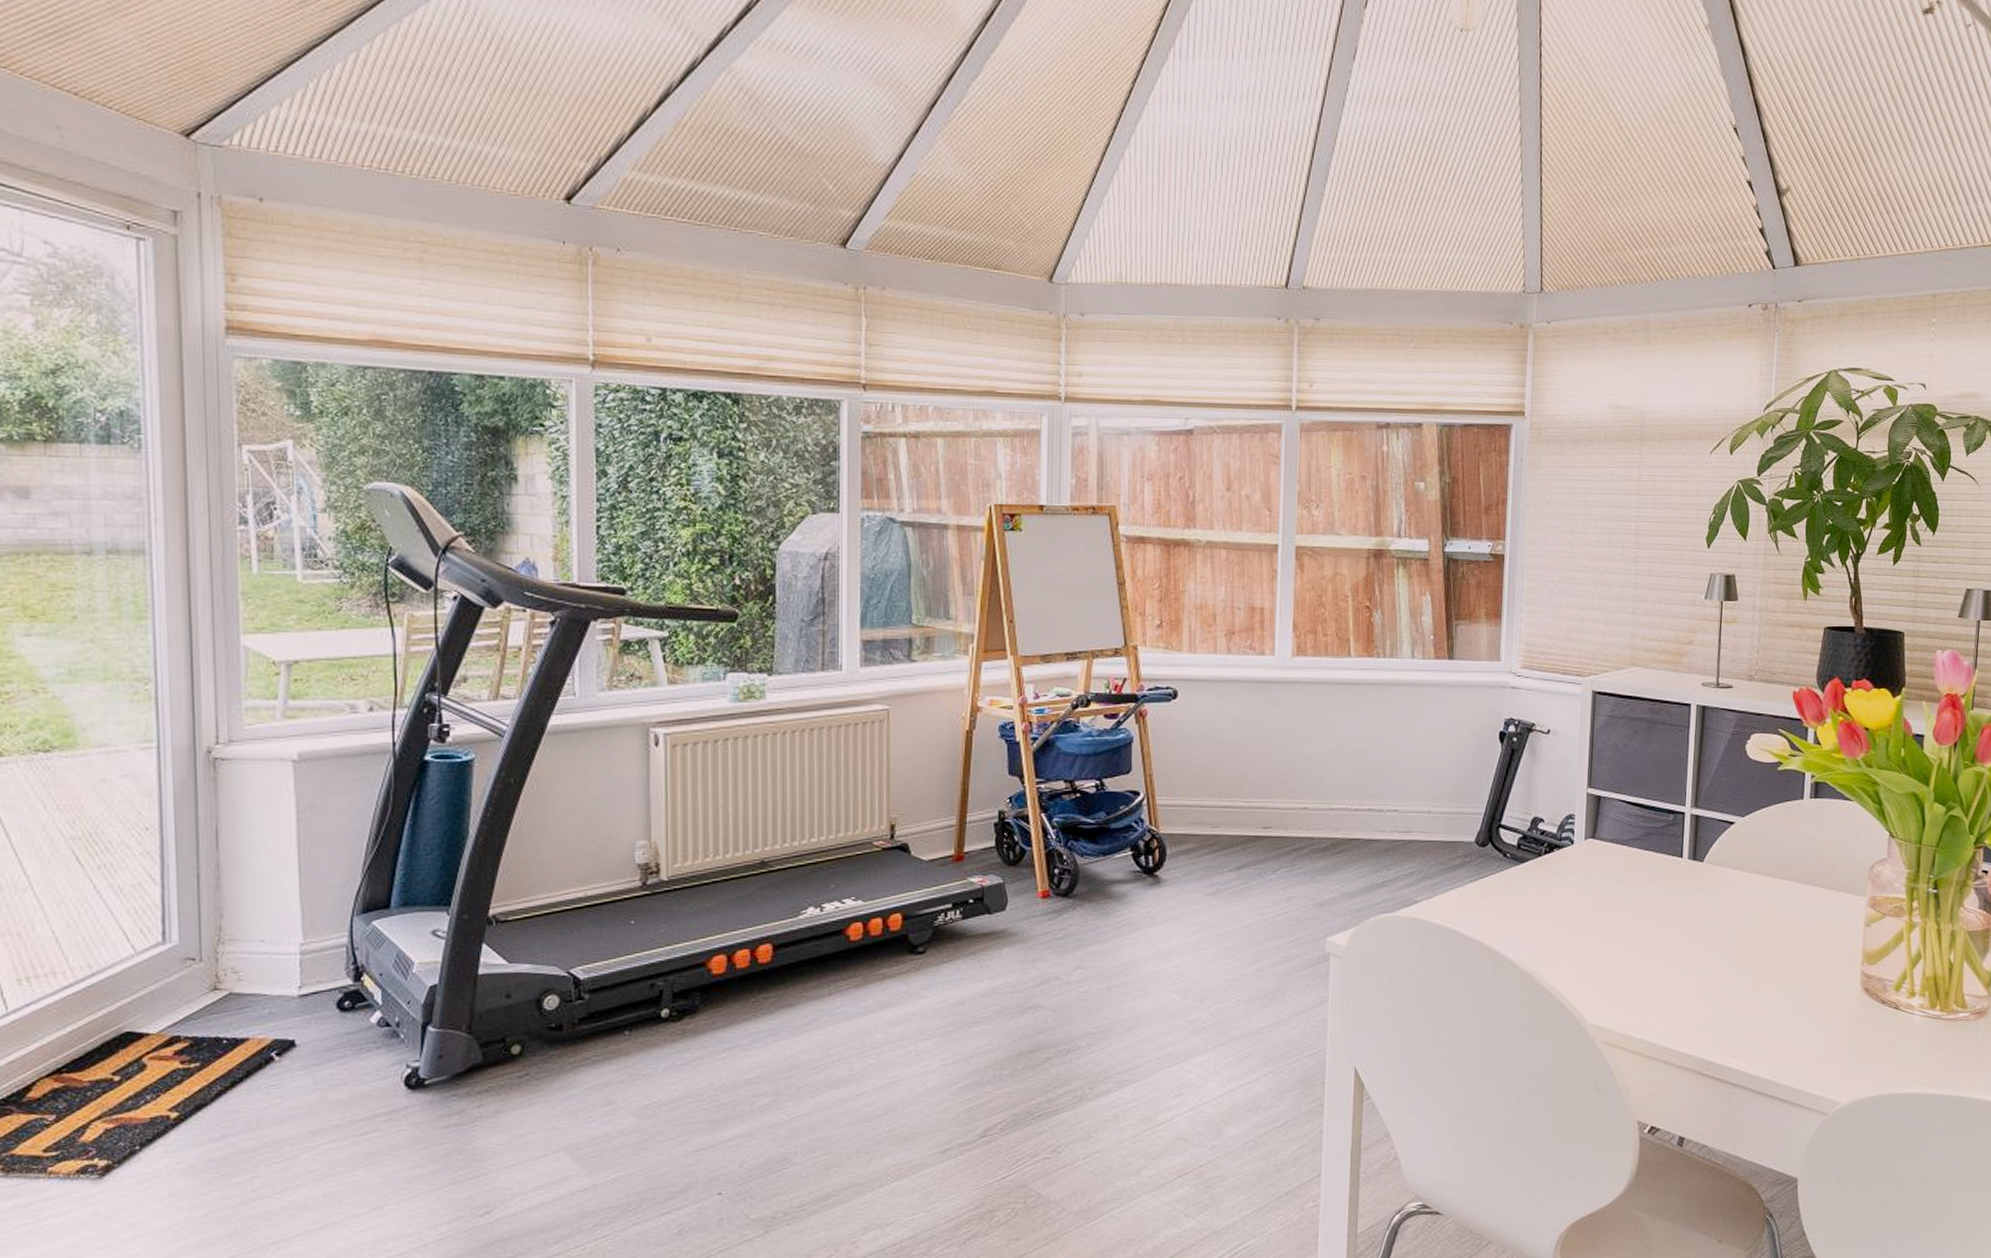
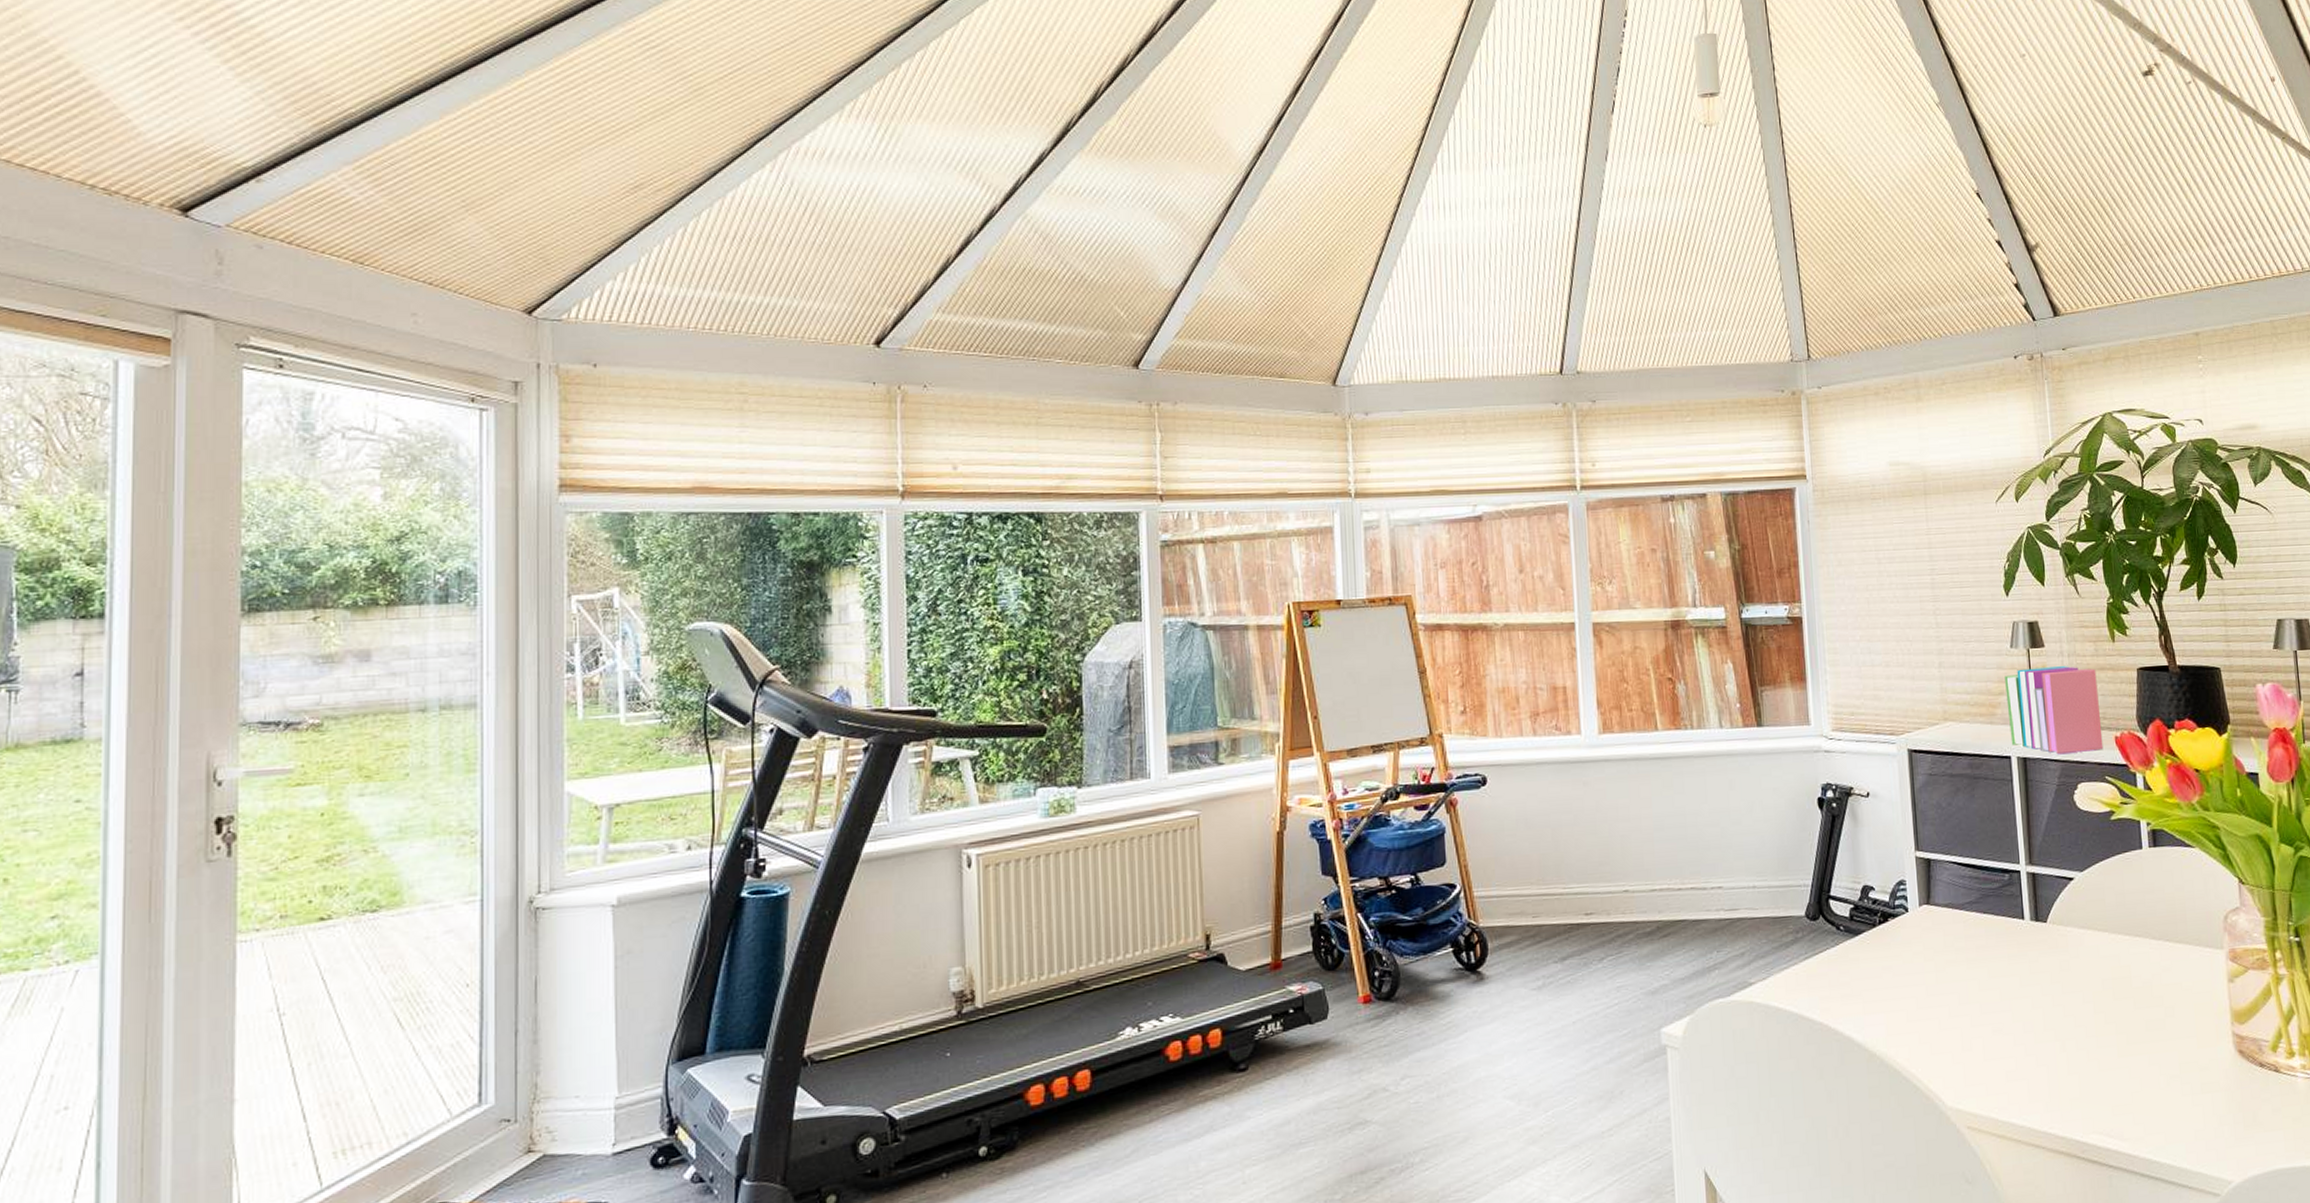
books: none [1693,620,1785,704] -> present [2005,666,2104,754]

